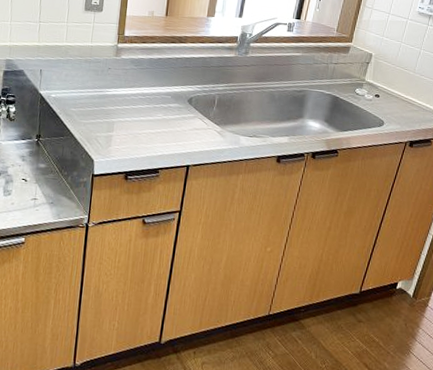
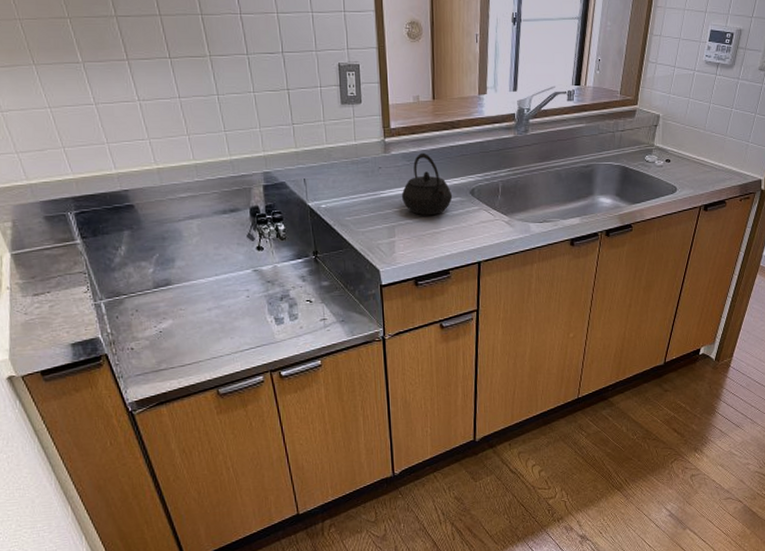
kettle: none [124,60,172,117] -> present [401,152,453,216]

